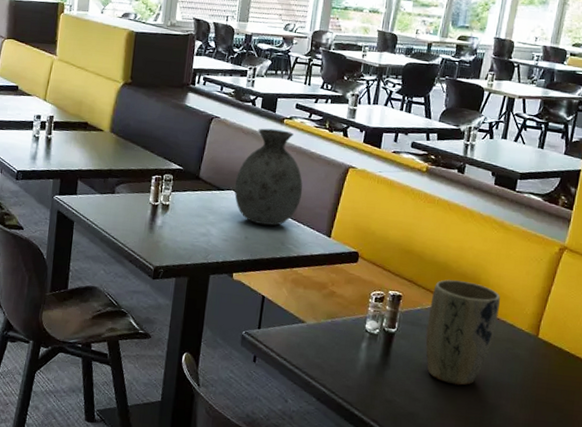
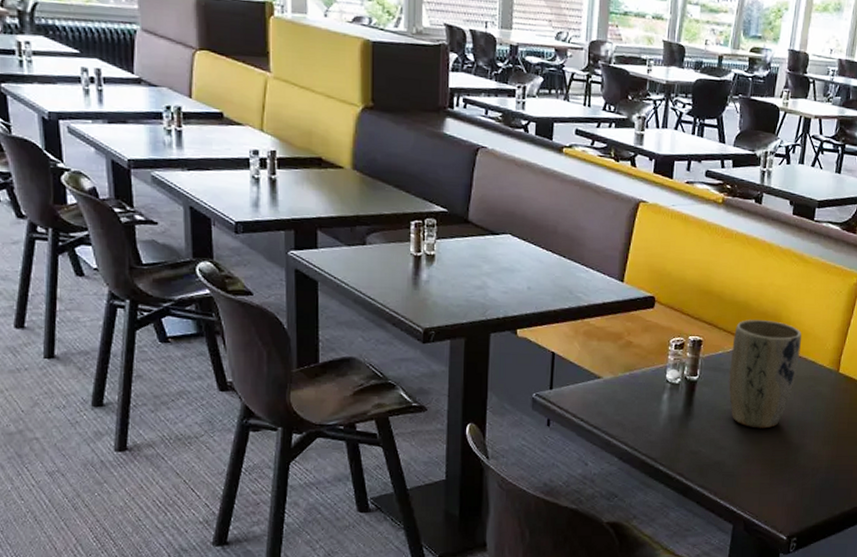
vase: present [234,128,303,226] -> none [511,159,590,273]

